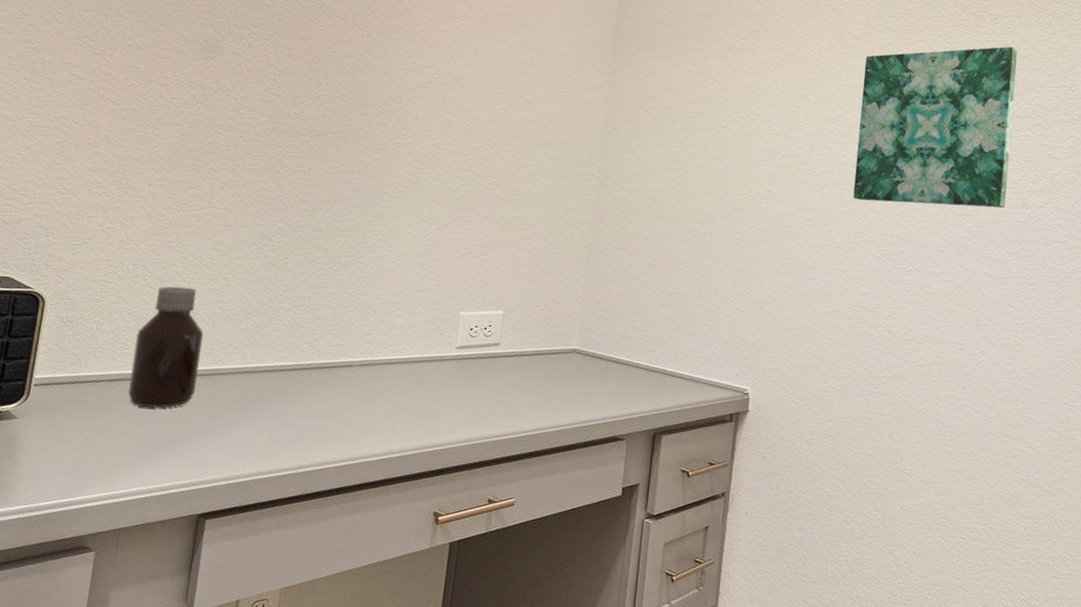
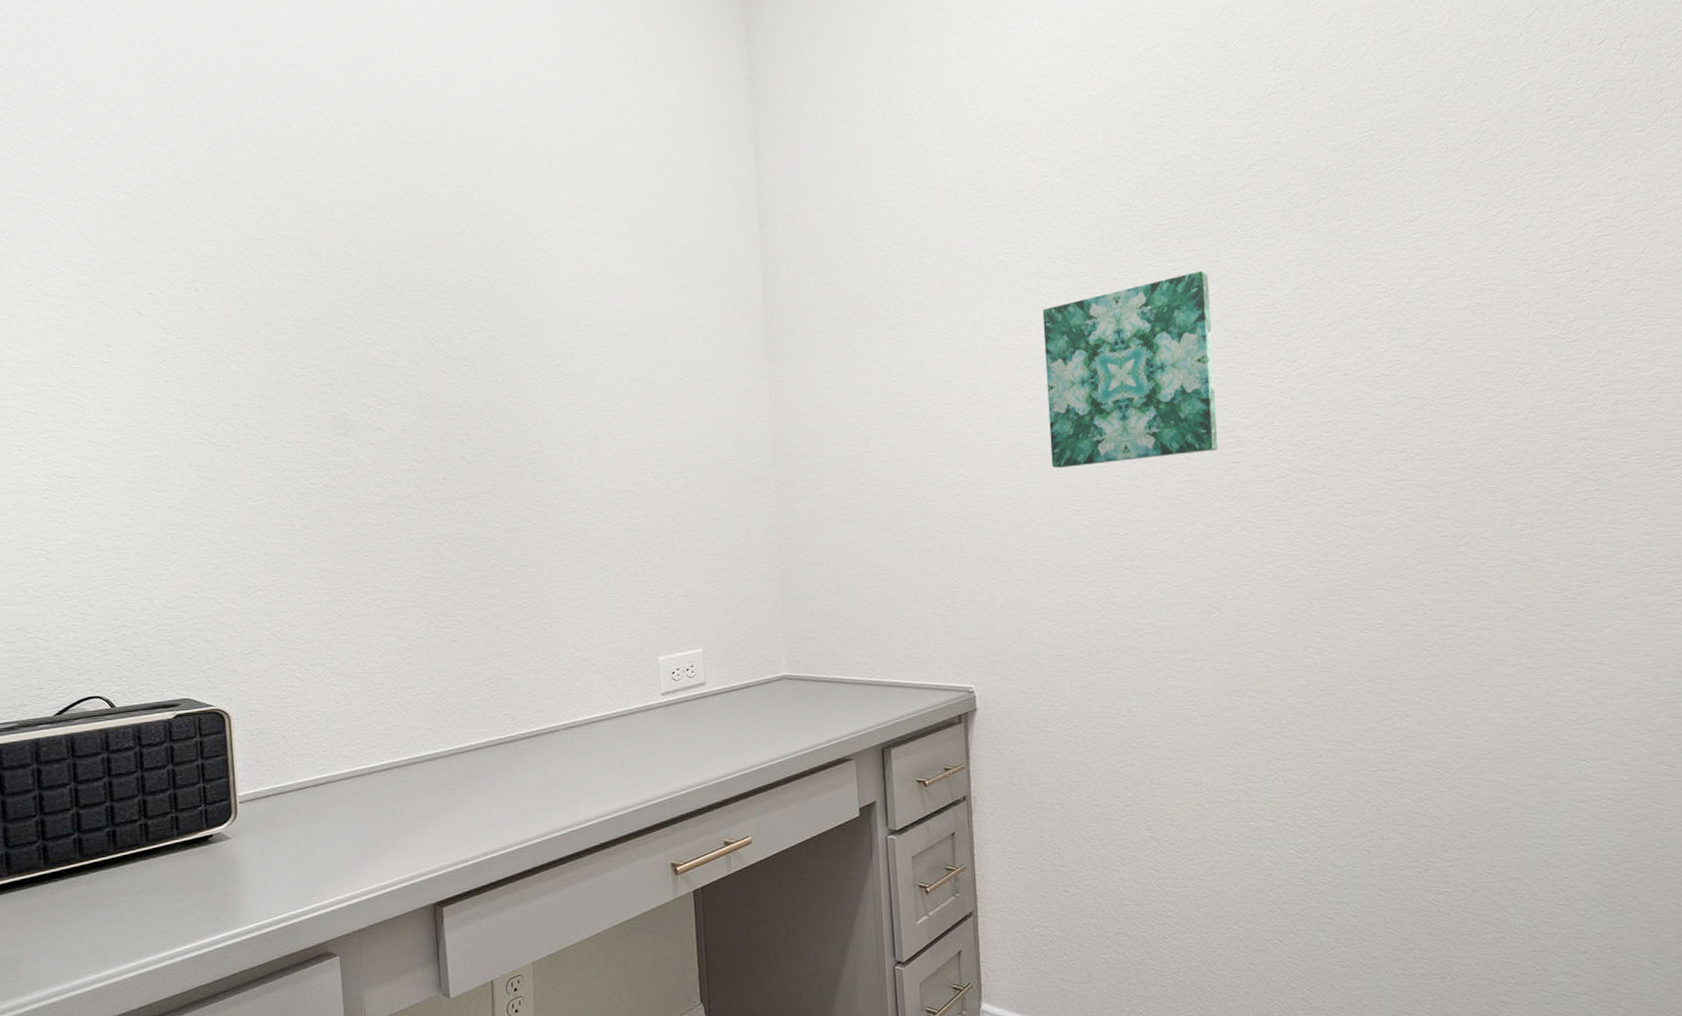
bottle: present [127,286,204,408] -> none [330,678,403,807]

